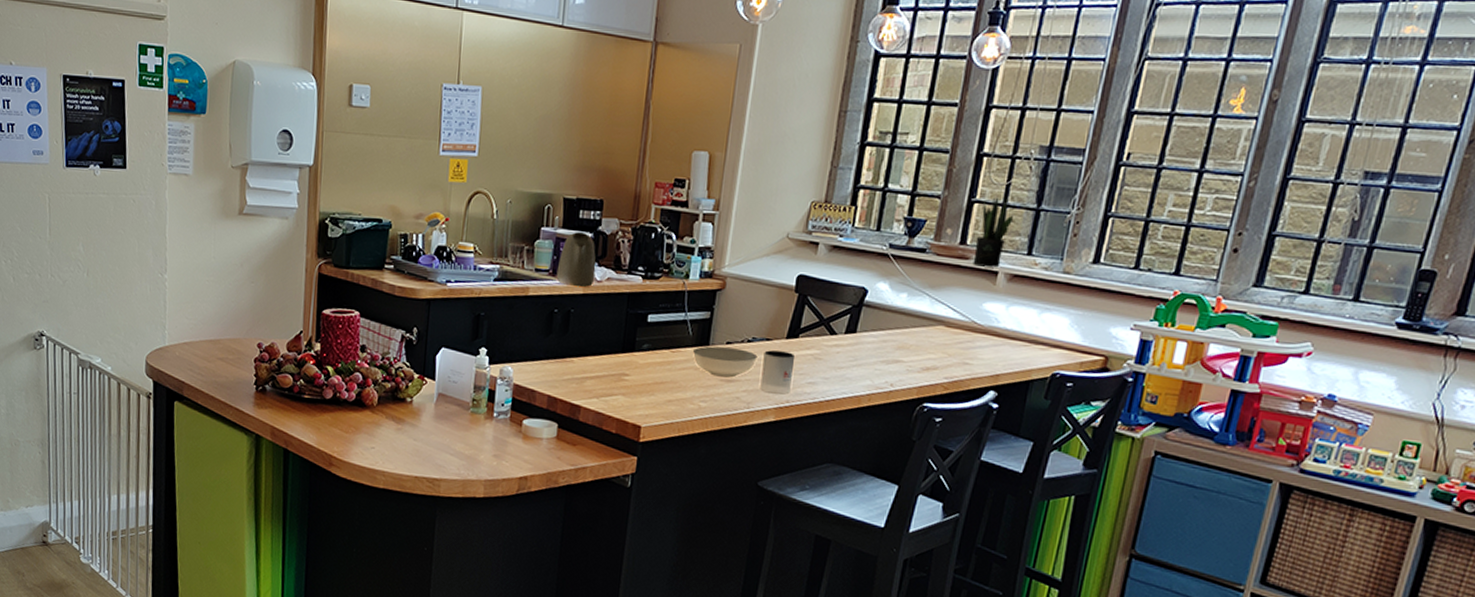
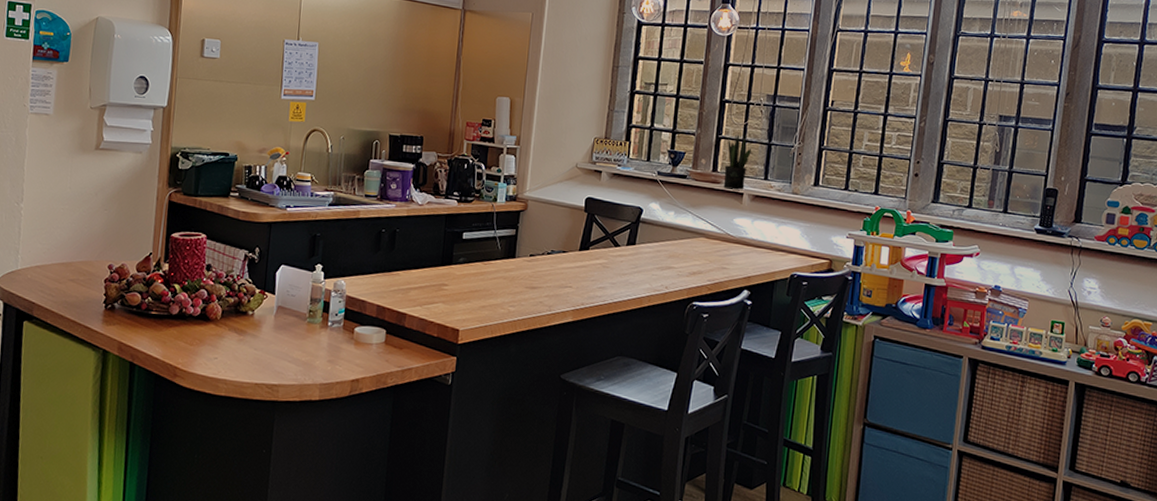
kettle: present [556,232,596,288] -> none [383,163,418,211]
bowl: present [693,346,758,378] -> none [502,258,556,285]
mug: present [760,350,796,396] -> none [559,261,588,299]

